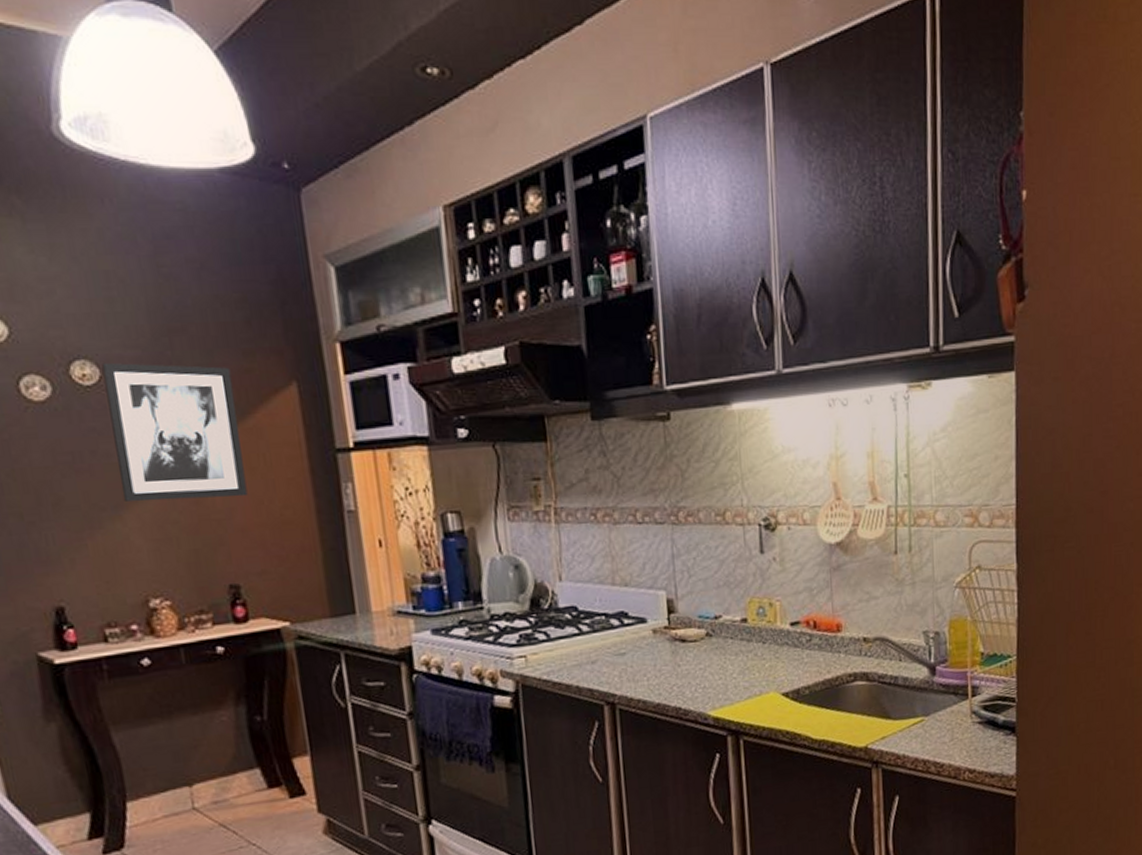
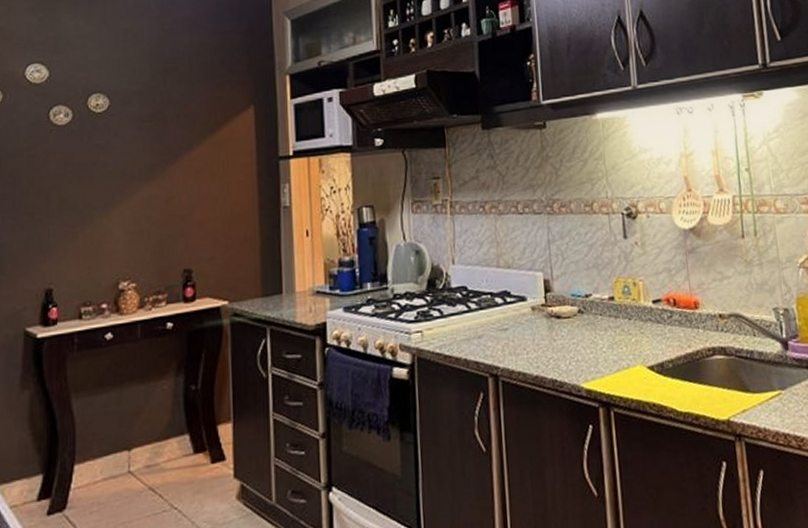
wall art: present [101,362,248,502] -> none [111,95,207,202]

